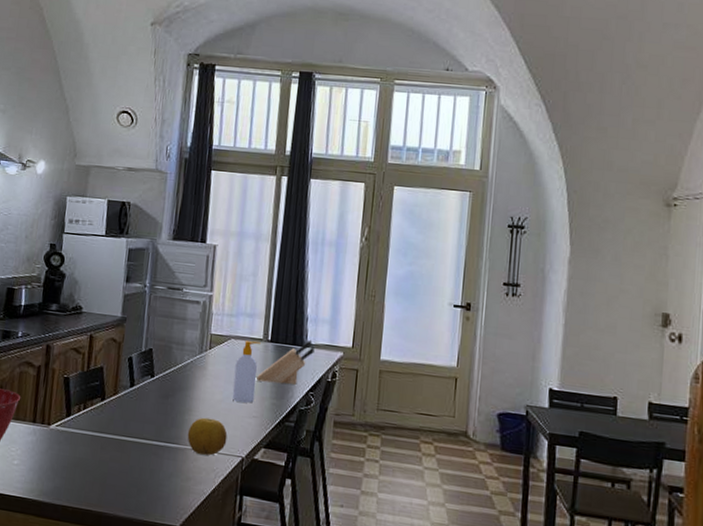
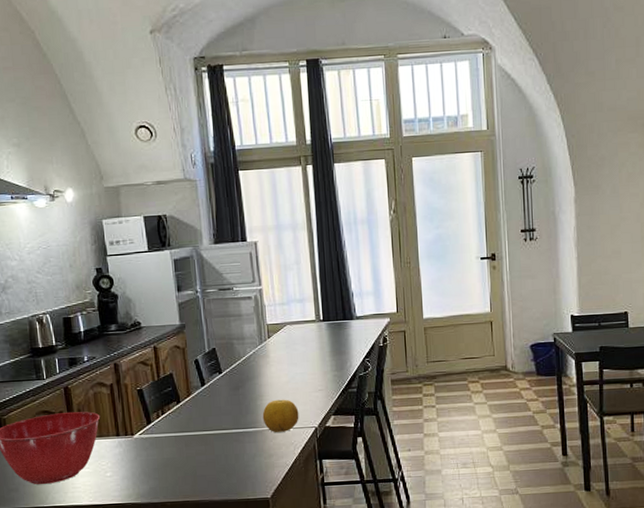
soap bottle: present [232,340,261,403] -> none [294,322,318,380]
knife block: present [256,340,315,385] -> none [316,312,364,358]

